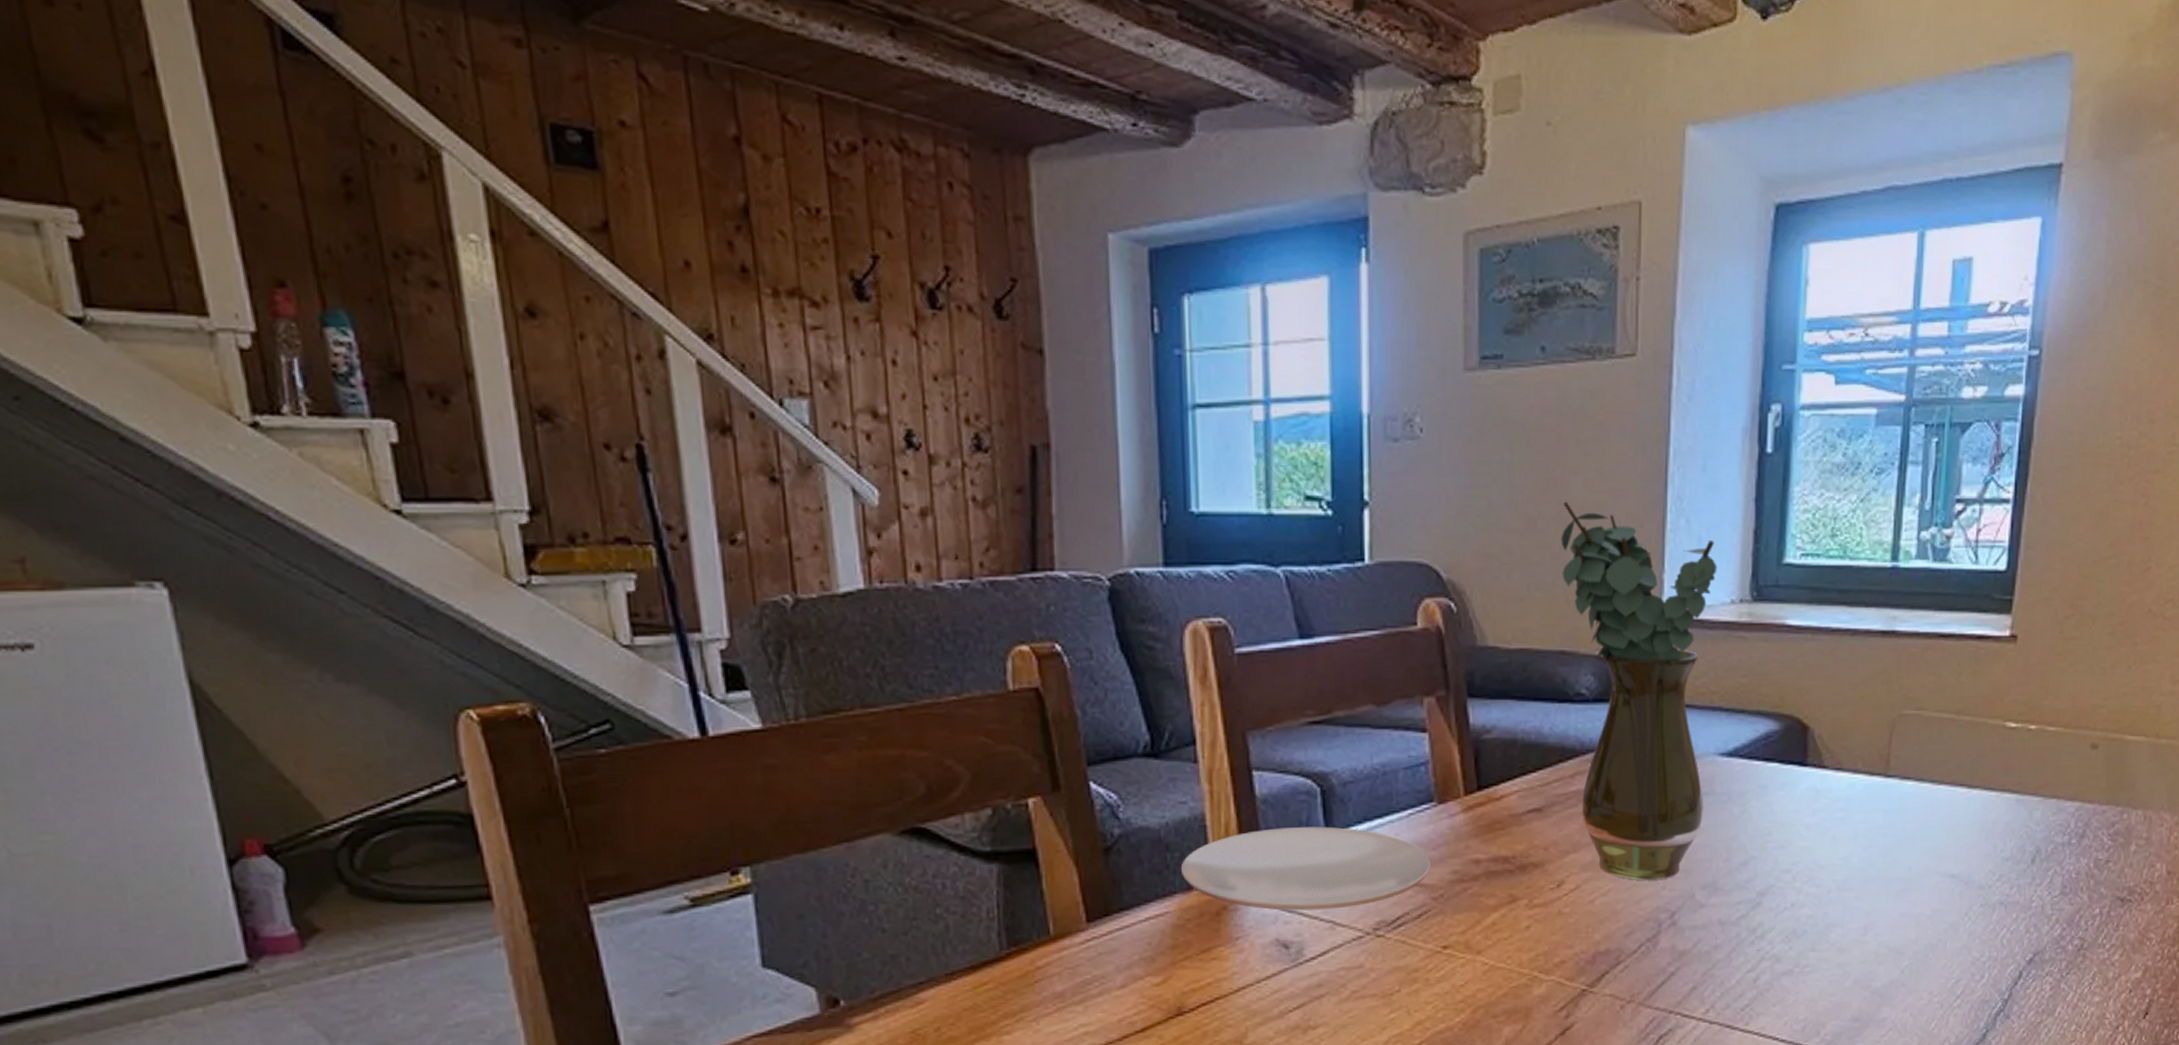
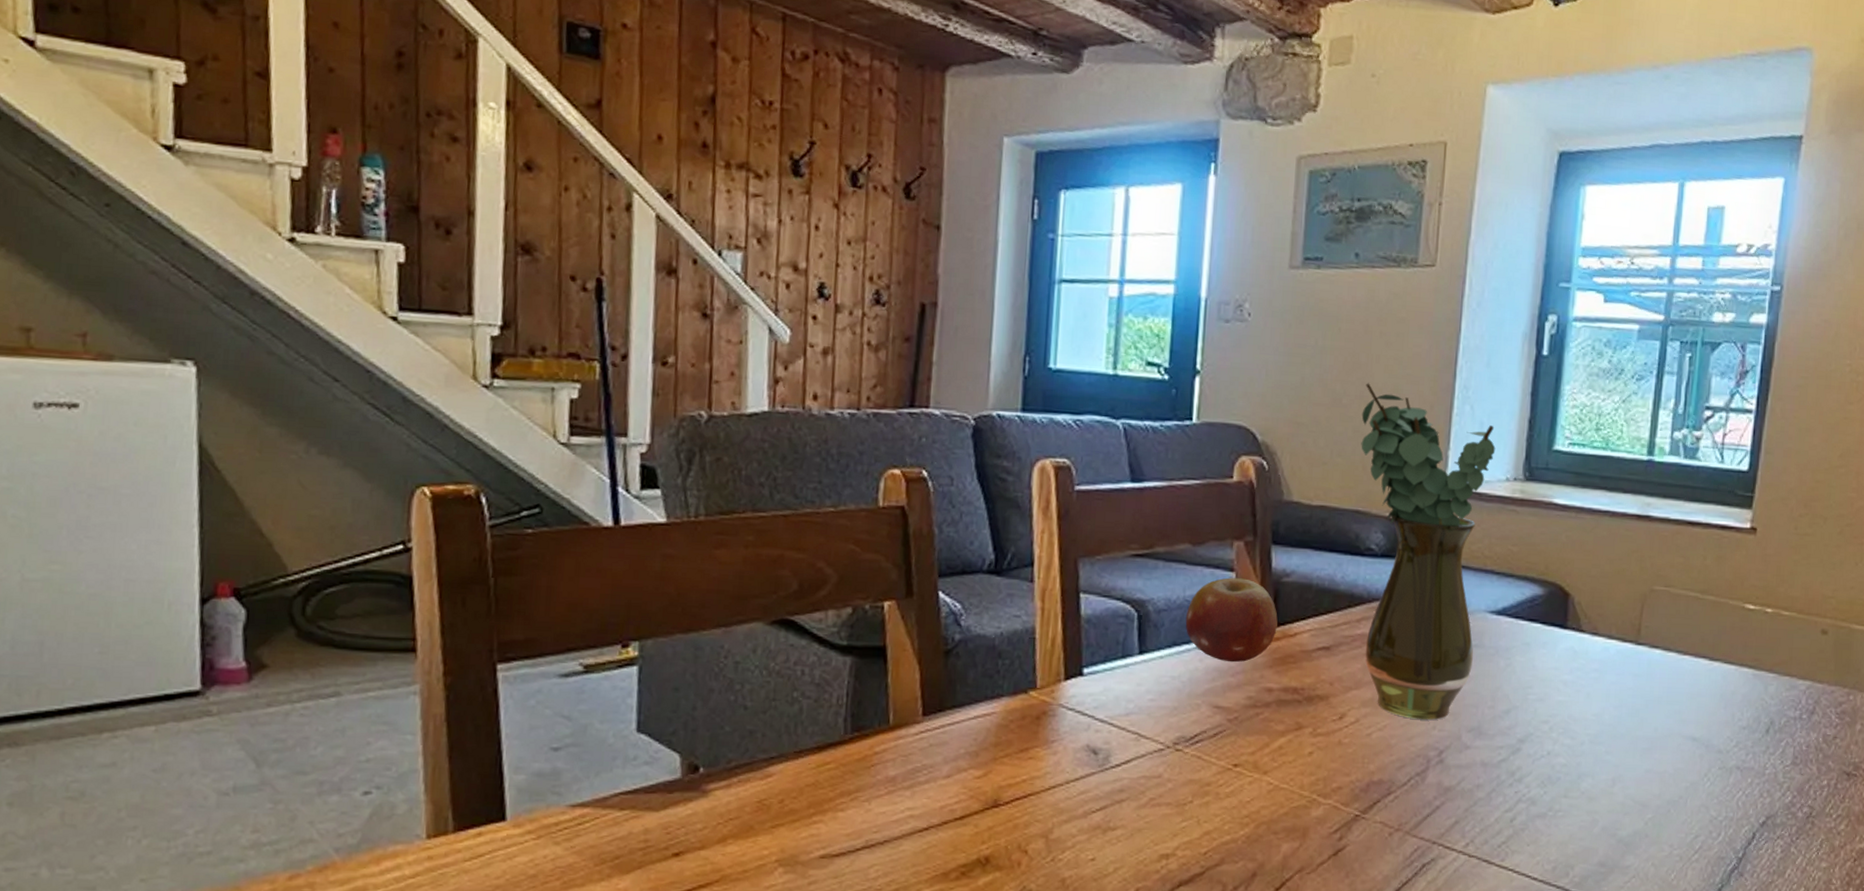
plate: present [1180,826,1430,911] -> none [1009,645,1229,722]
fruit: none [1375,739,1480,835] -> present [1185,577,1278,663]

